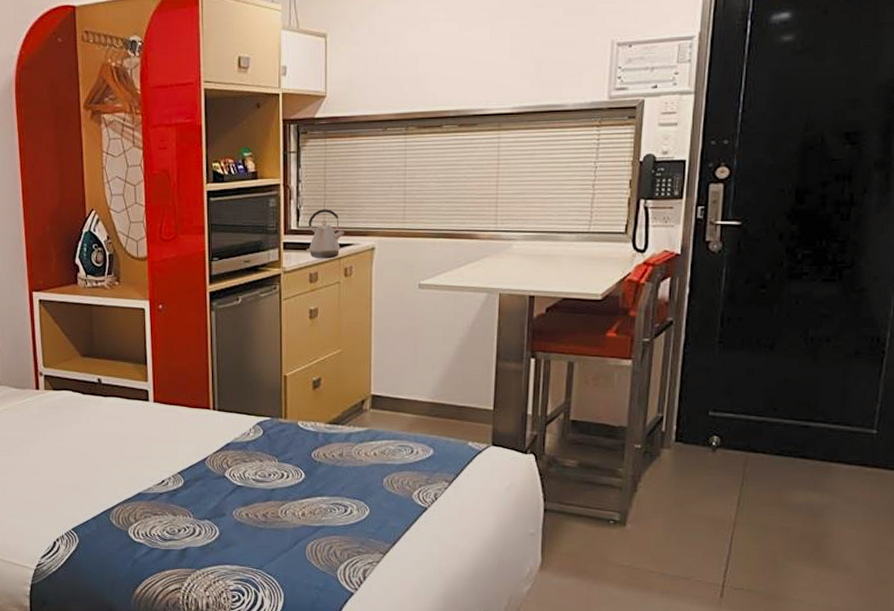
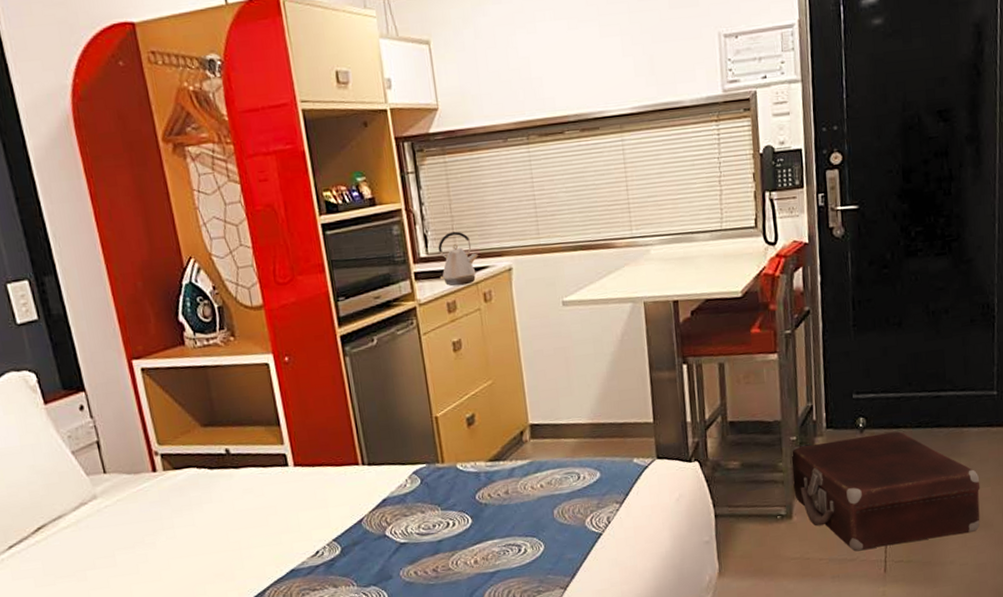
suitcase: none [631,455,844,574] -> present [790,431,981,551]

